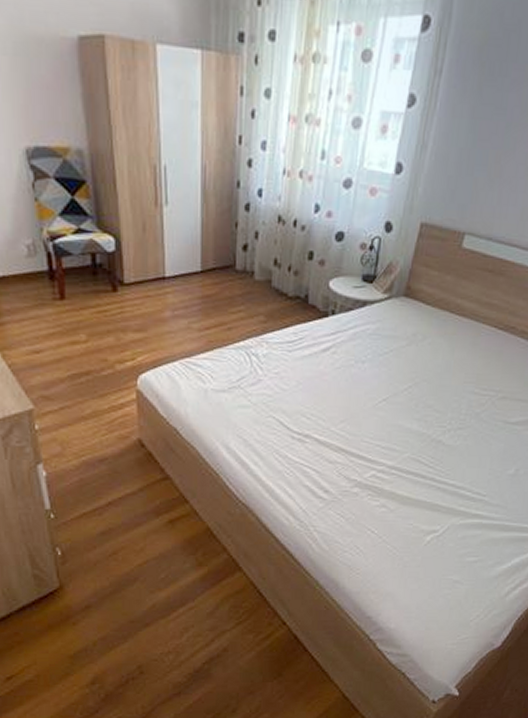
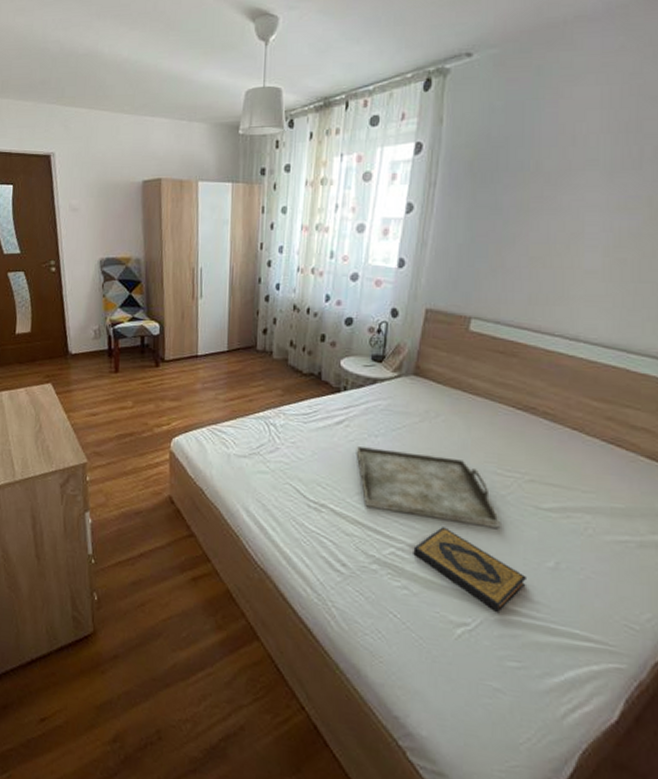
serving tray: none [342,374,473,444] -> present [356,446,500,528]
hardback book: none [392,447,490,519] -> present [413,527,526,614]

